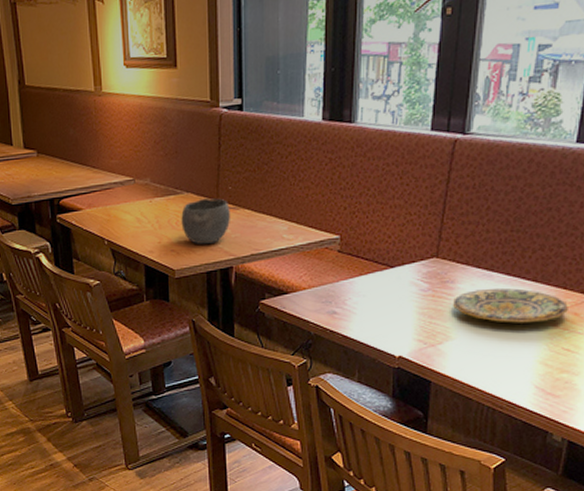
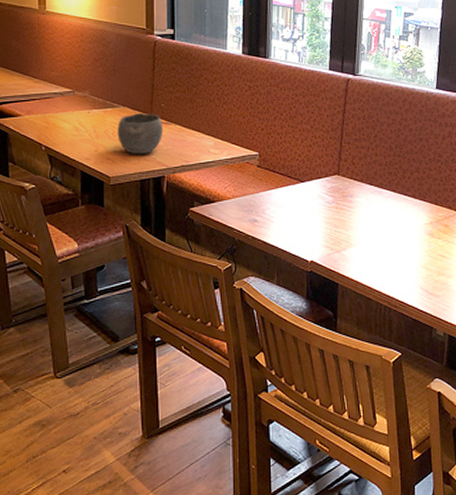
plate: present [453,287,568,323] -> none [353,202,440,233]

